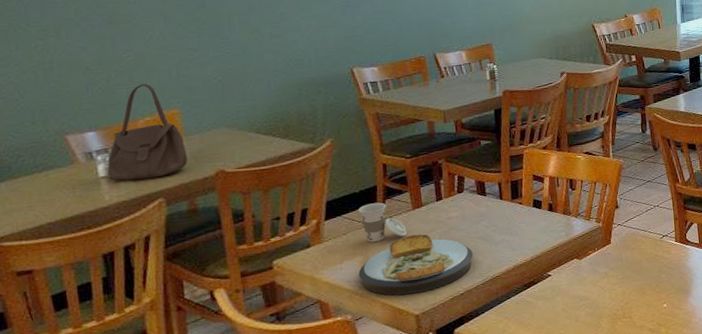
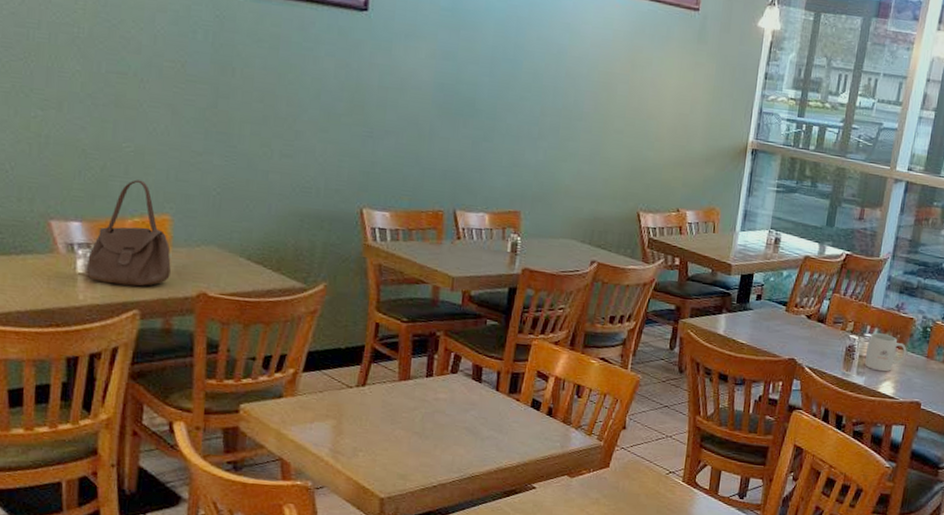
cup: present [358,202,408,242] -> none [340,363,389,409]
plate: present [358,234,473,296] -> none [328,408,455,476]

